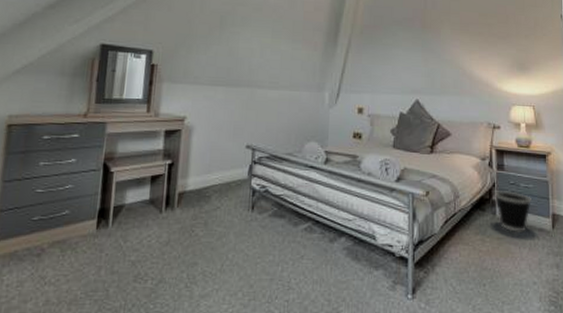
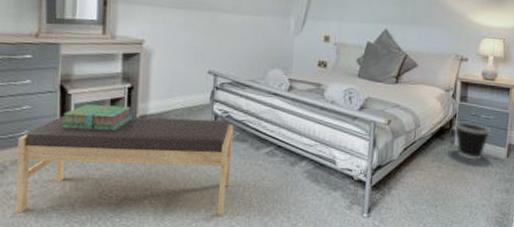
bench: none [49,193,271,300] -> present [16,116,233,215]
stack of books: none [100,182,173,210] -> present [60,104,133,131]

